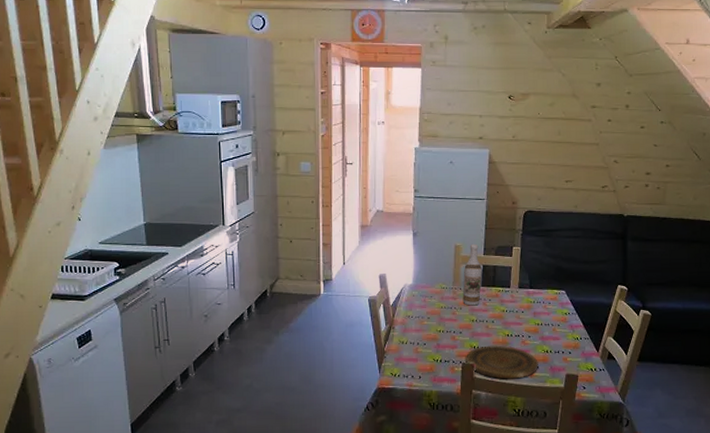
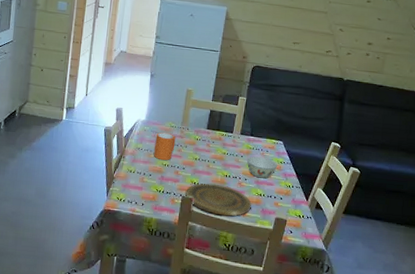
mug: none [426,295,449,326] -> present [154,132,176,160]
wine bottle: present [462,243,482,306] -> none [188,90,209,146]
bowl: none [528,310,563,333] -> present [246,156,278,179]

